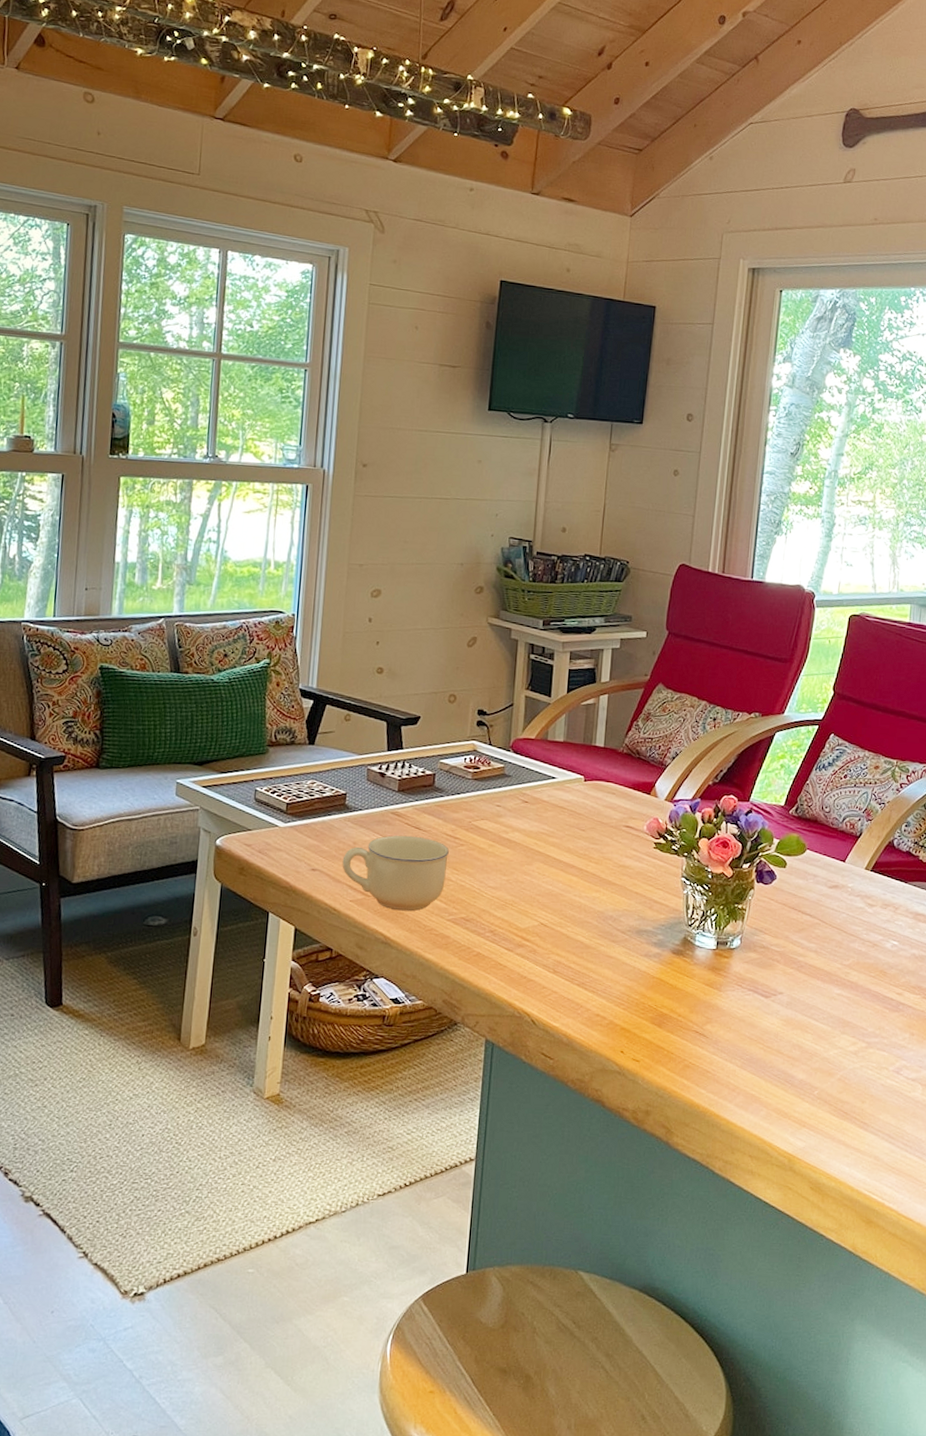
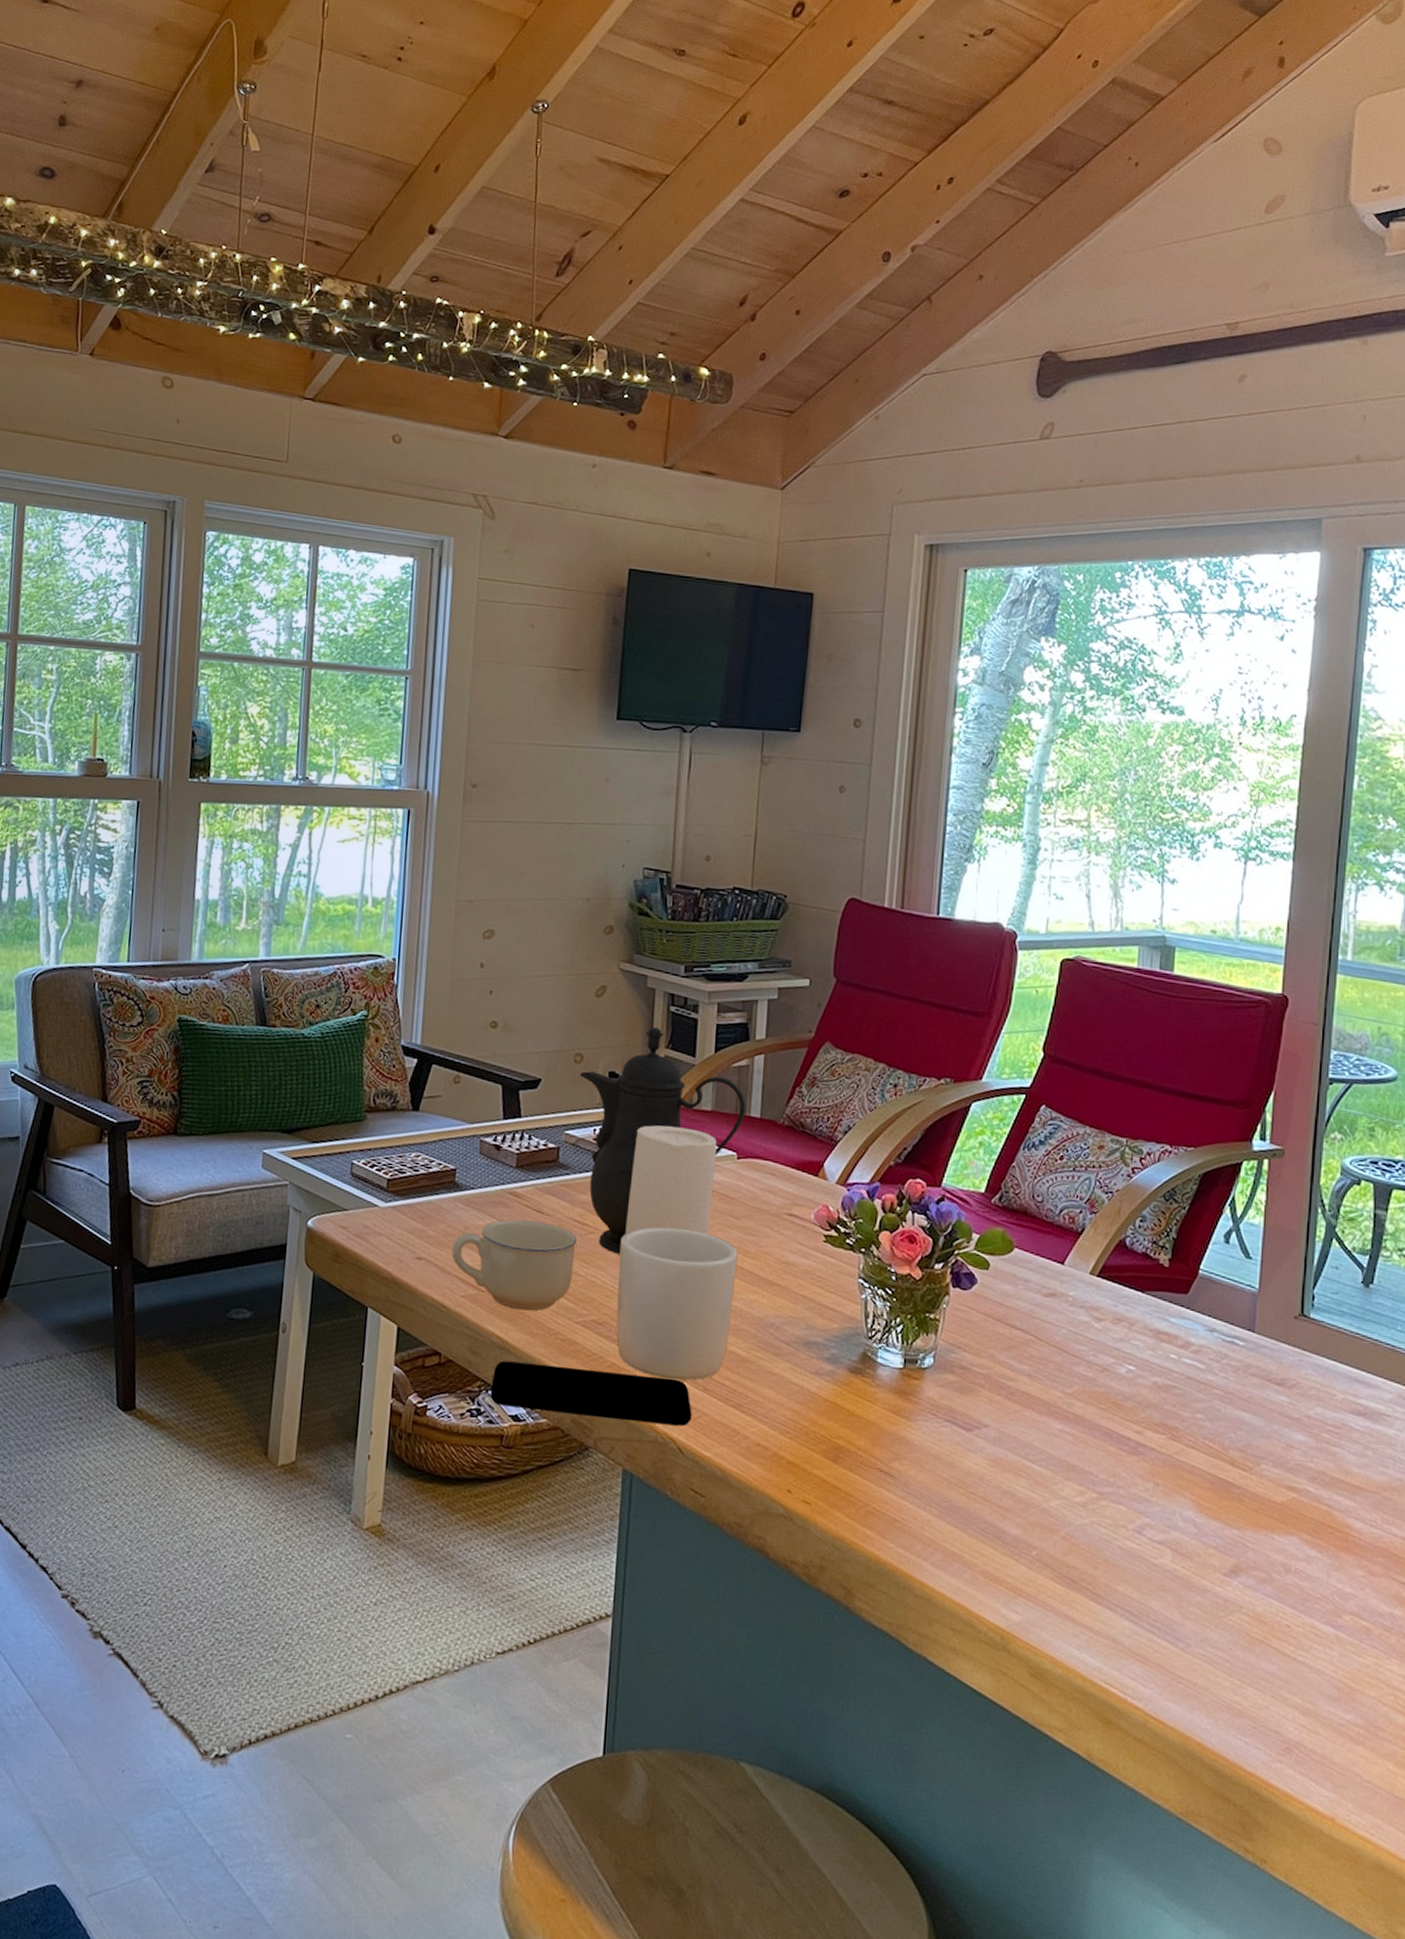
phone: none [374,953,544,1003] -> present [490,1360,692,1427]
coffeepot: none [453,672,592,862] -> present [579,1027,746,1254]
mug: none [481,838,584,965] -> present [615,1227,738,1381]
candle: none [490,754,568,846] -> present [625,1125,718,1235]

